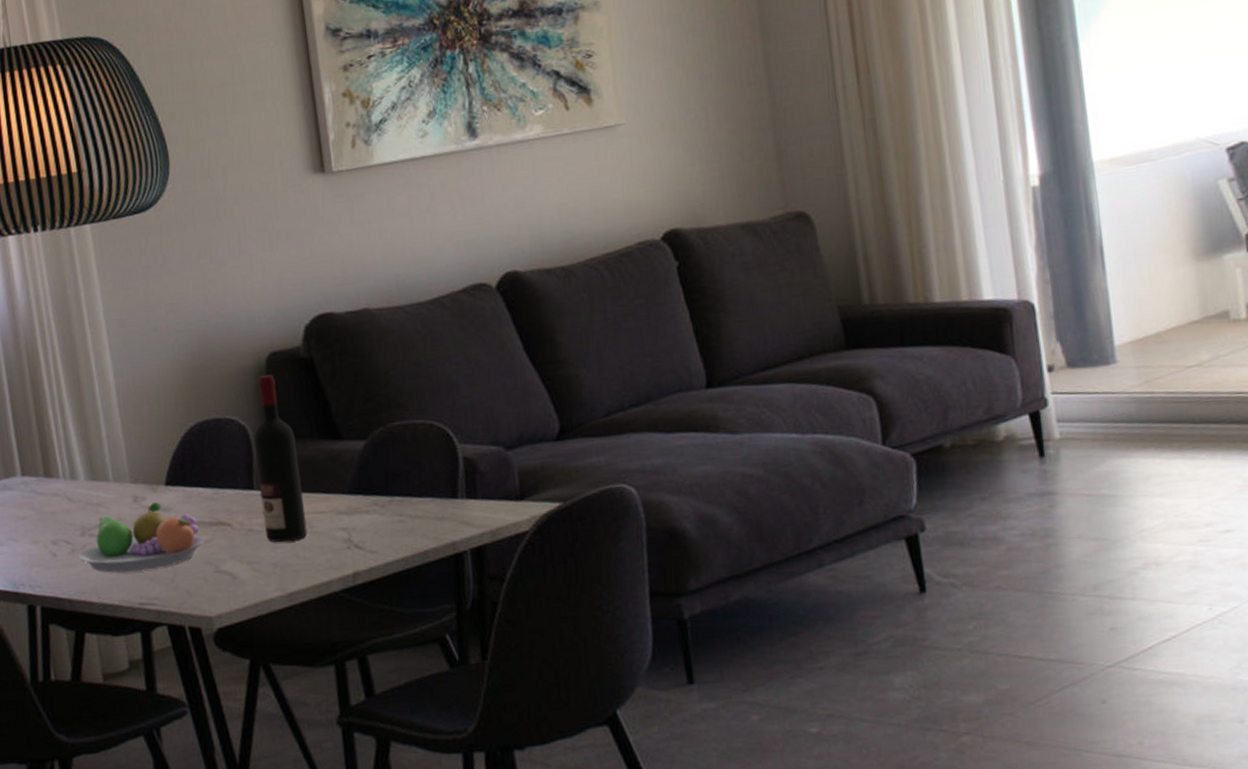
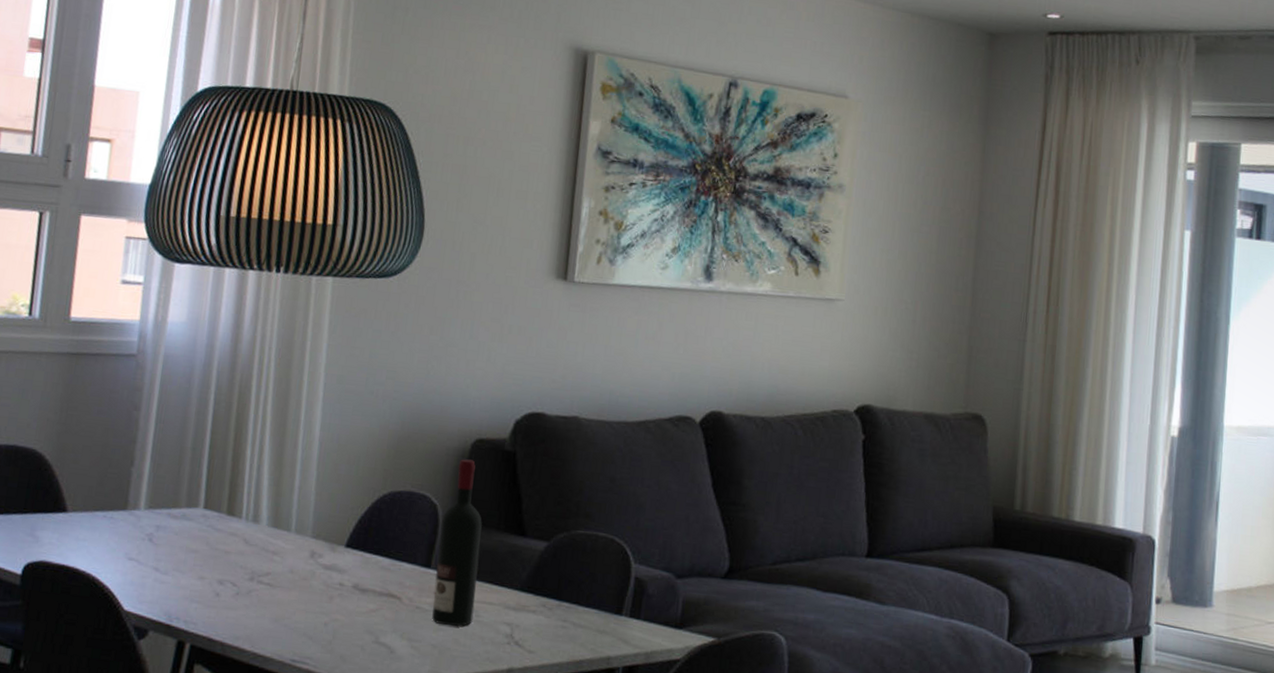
fruit bowl: present [78,502,204,573] -> none [241,561,371,629]

